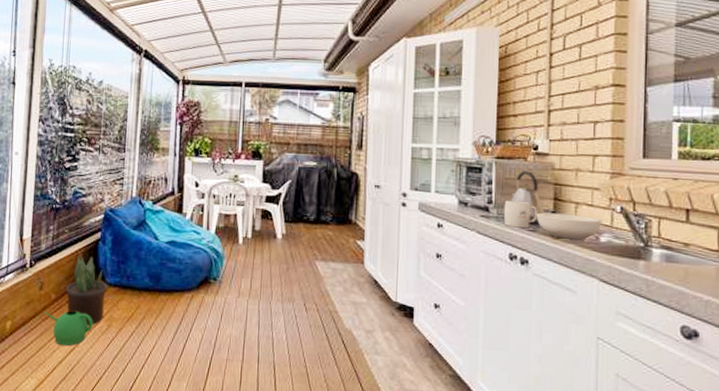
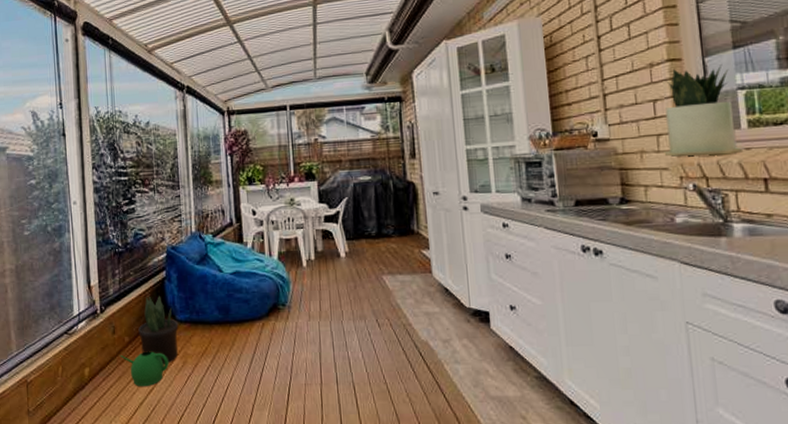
mug: present [503,200,537,229] -> none [569,190,606,219]
kettle: present [511,171,545,225] -> none [575,159,614,214]
bowl: present [536,212,603,240] -> none [604,198,676,224]
planter: none [596,95,673,183] -> present [662,64,745,158]

